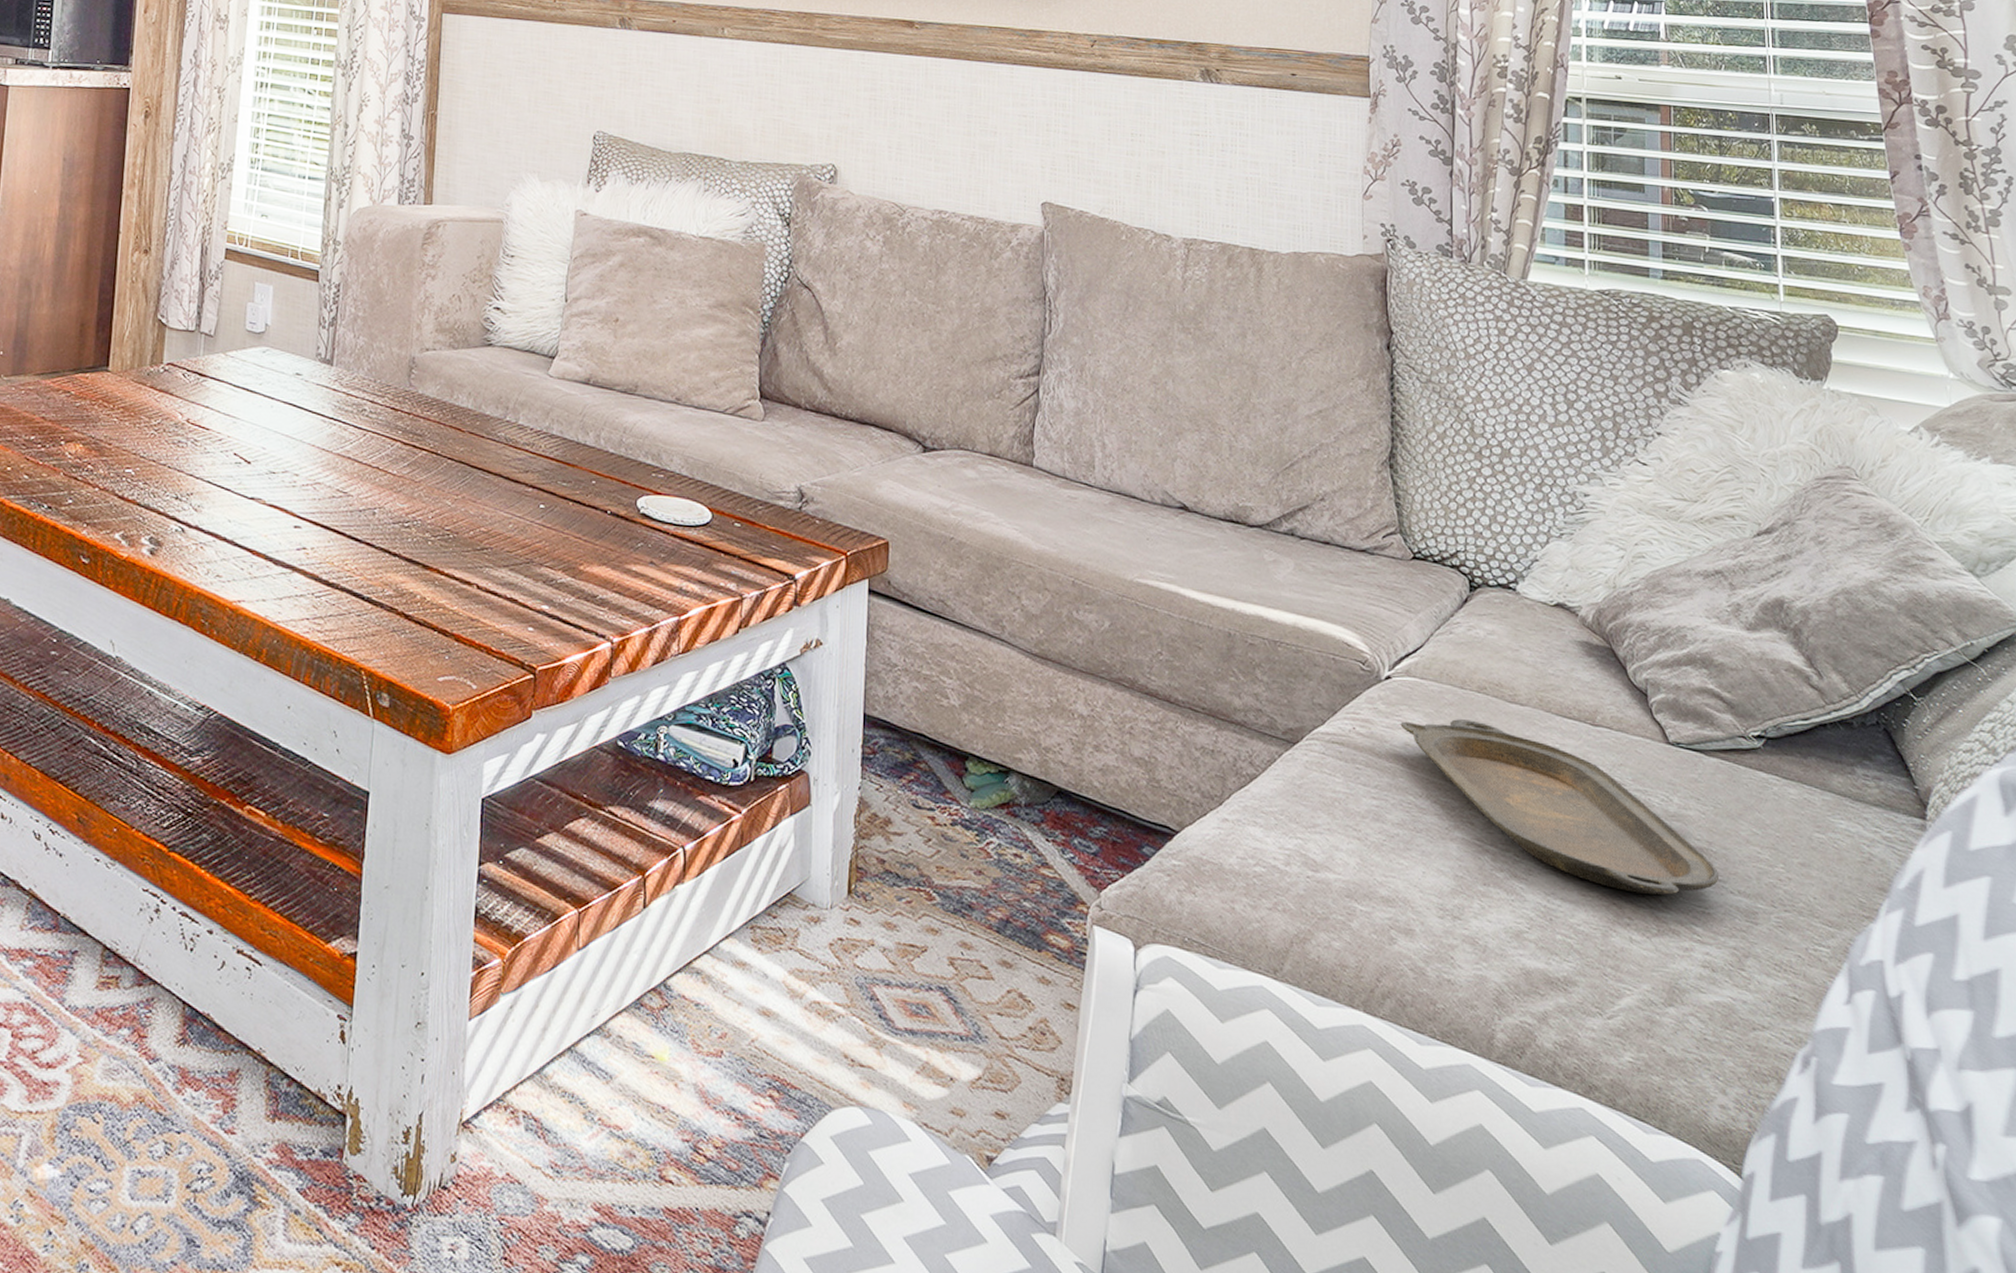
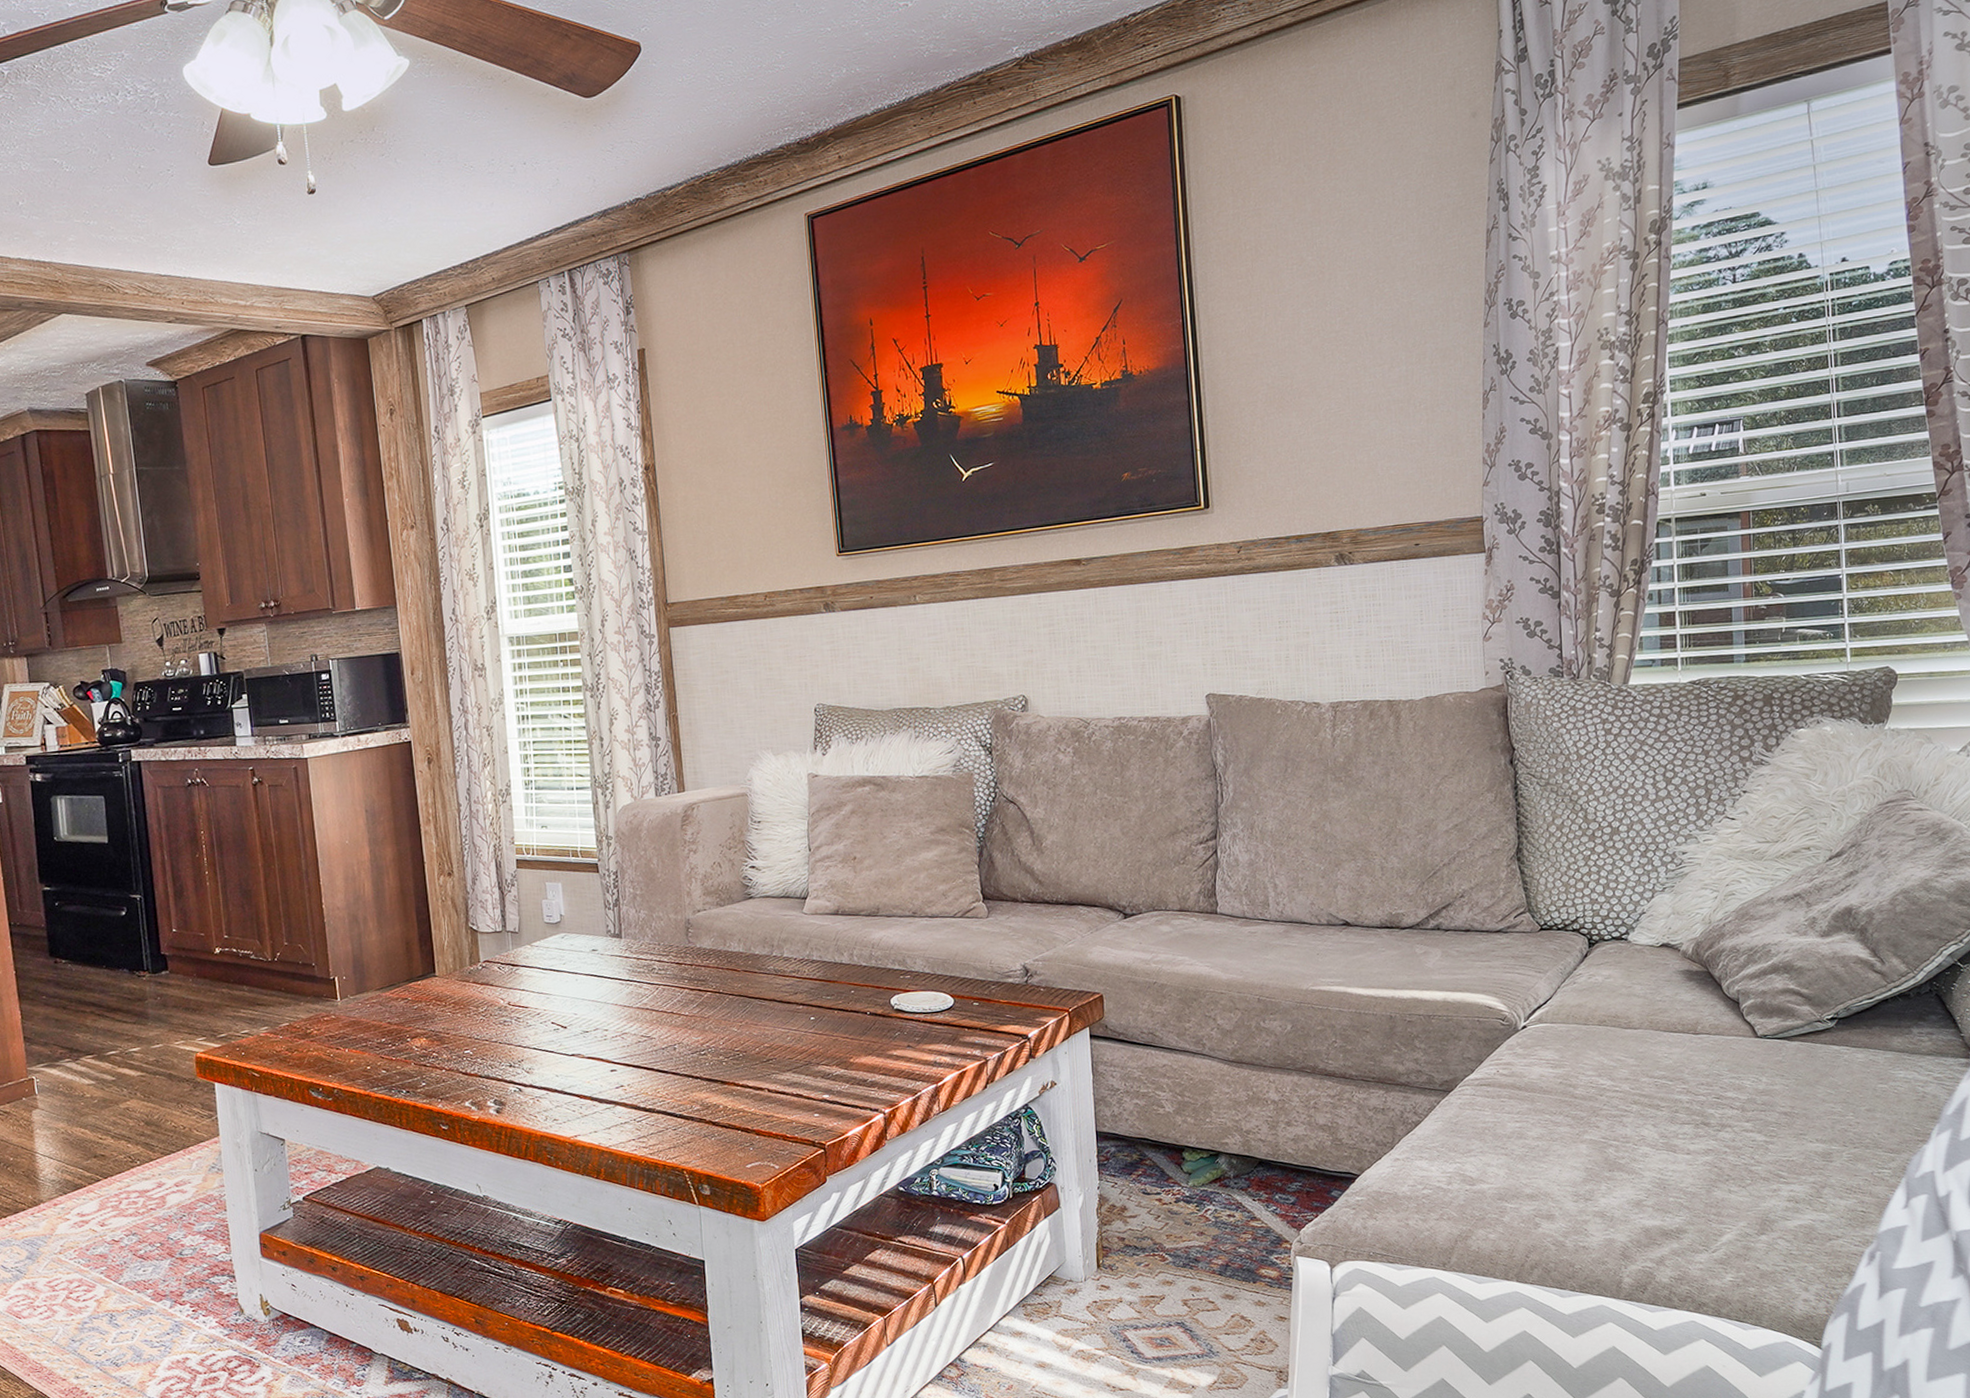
serving tray: present [1400,719,1720,896] -> none [1536,1047,1801,1156]

